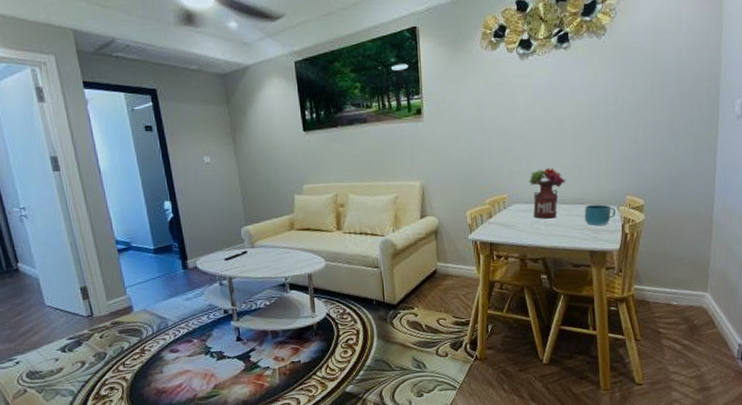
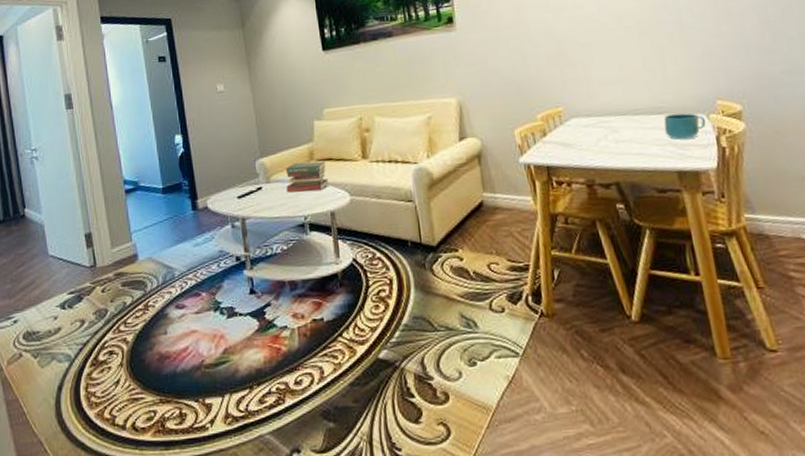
books: none [269,230,307,257] -> present [286,161,329,193]
flower arrangement: present [528,167,566,219] -> none [588,72,636,134]

